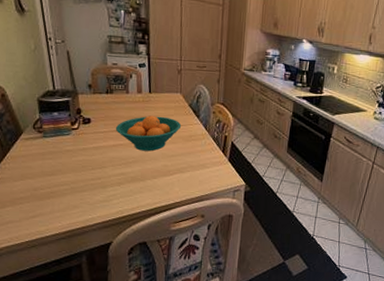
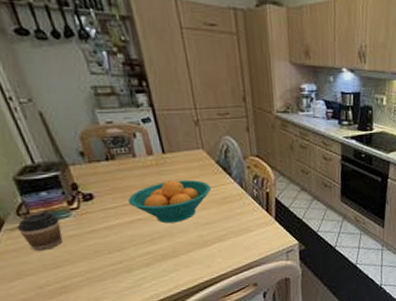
coffee cup: none [30,128,62,159] -> present [16,211,63,251]

